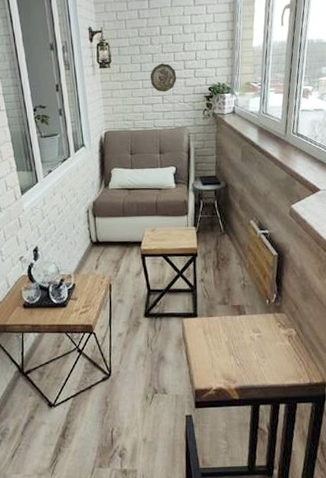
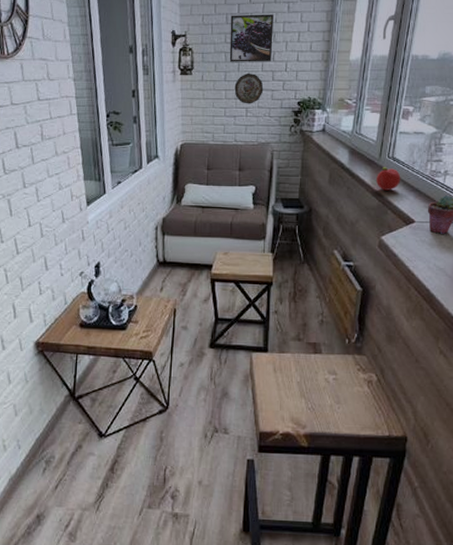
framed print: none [142,8,183,54] -> present [229,14,274,62]
fruit: none [284,142,306,164] -> present [376,167,401,191]

